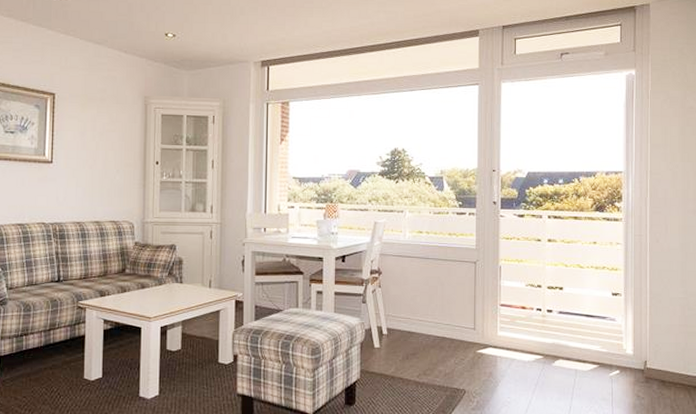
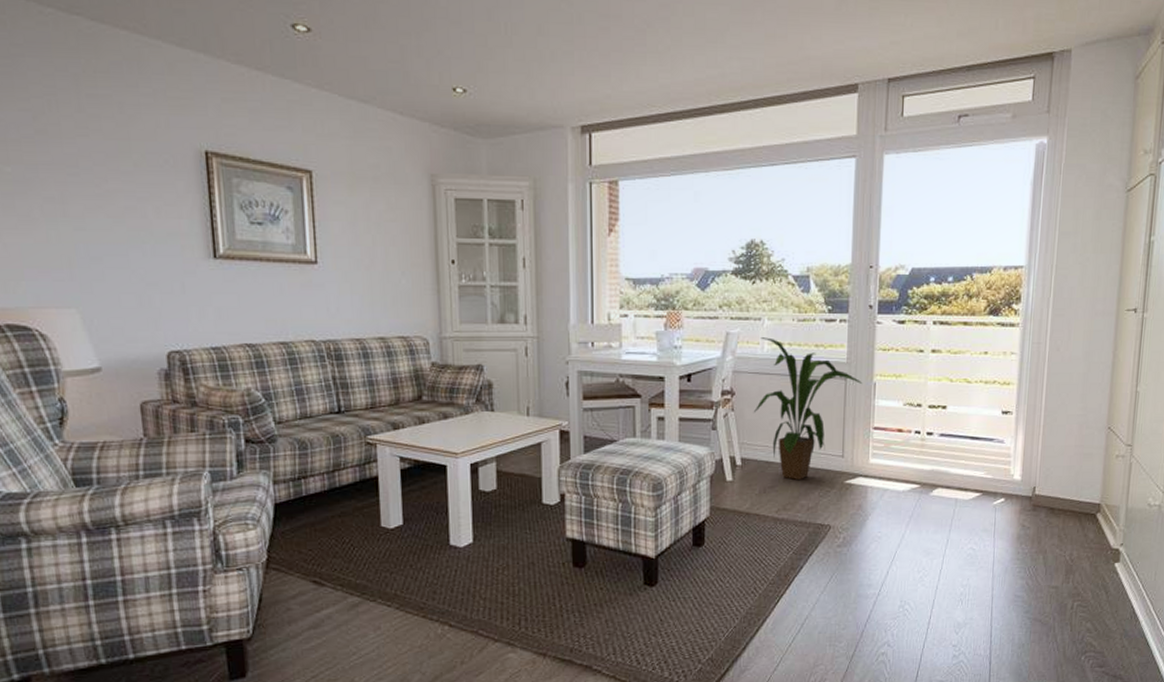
house plant: none [398,227,490,348] -> present [754,337,863,480]

